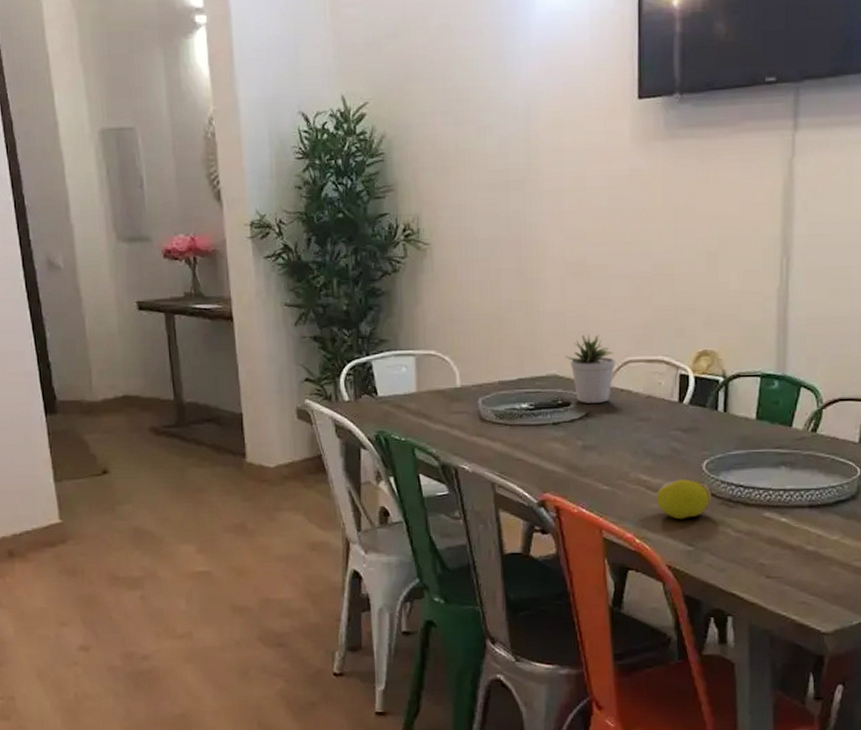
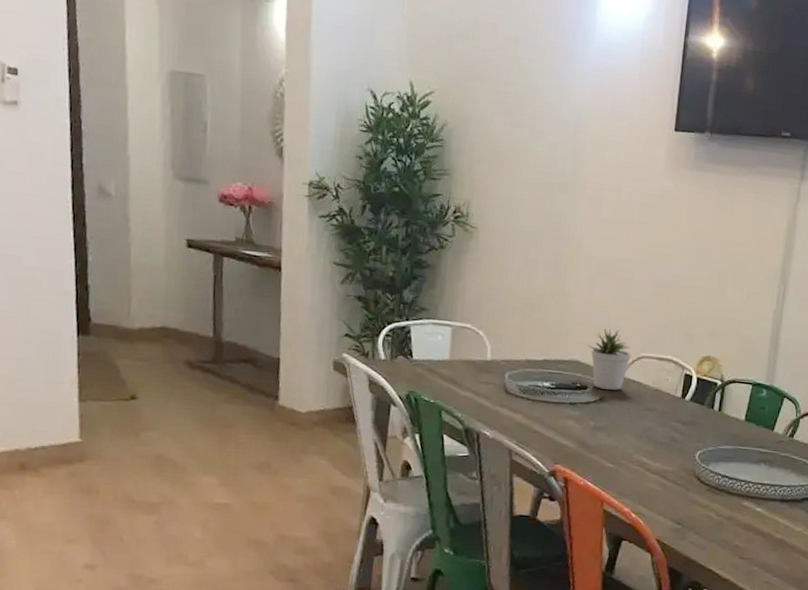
fruit: present [656,479,712,520] -> none [653,465,702,501]

